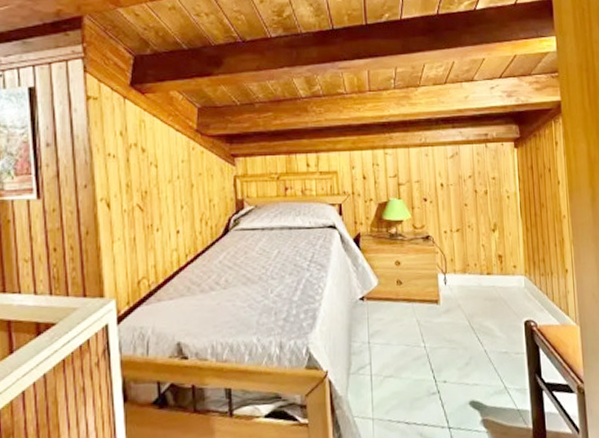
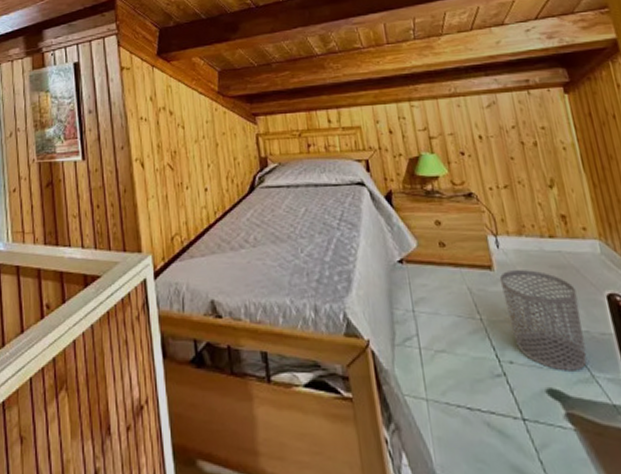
waste bin: none [445,303,504,386] -> present [500,270,588,371]

